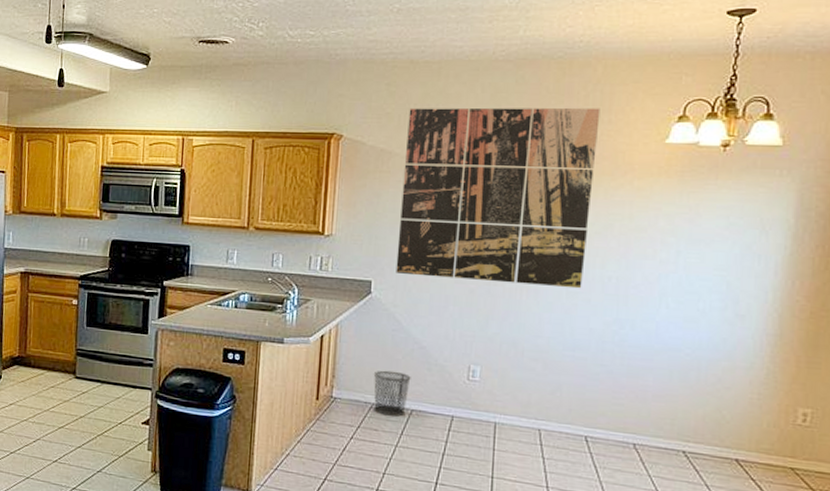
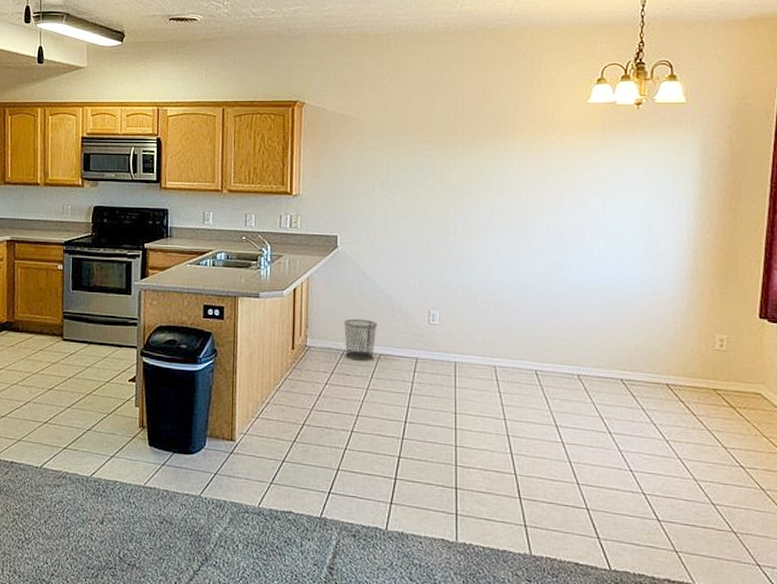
wall art: present [396,107,600,289] -> none [359,73,531,236]

